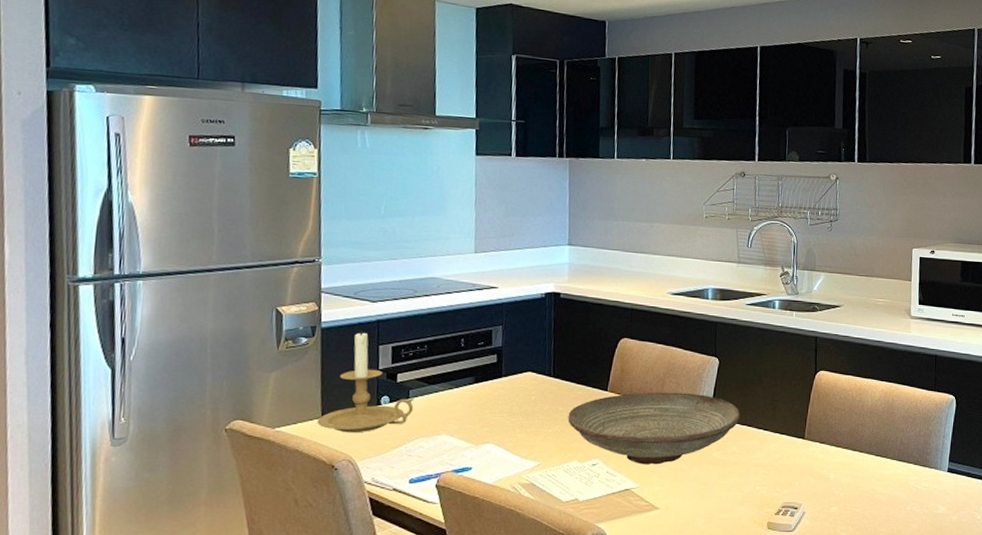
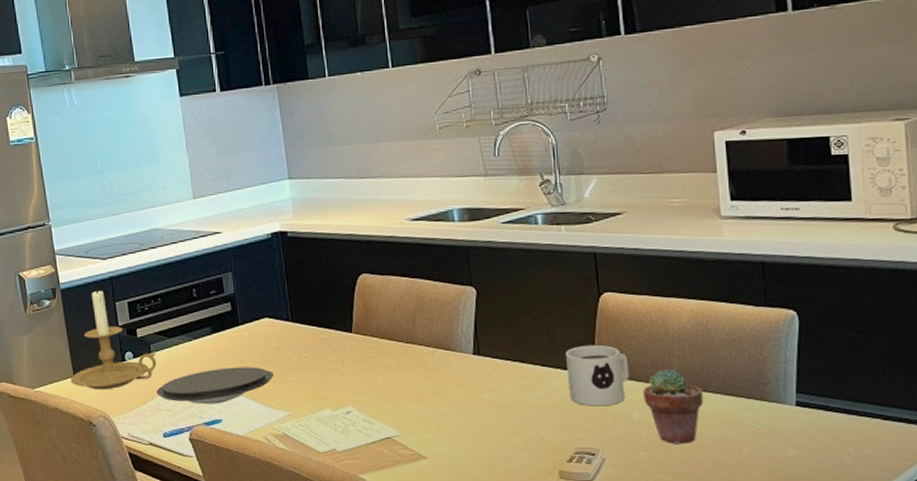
plate: none [408,417,530,452] -> present [156,367,275,405]
decorative bowl: present [567,392,740,465] -> none [313,329,510,411]
mug: none [783,414,832,467] -> present [565,344,629,407]
potted succulent: none [839,437,884,501] -> present [643,369,704,445]

